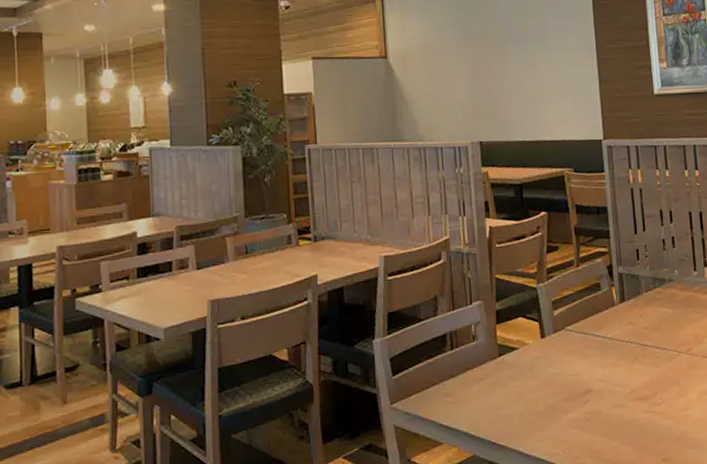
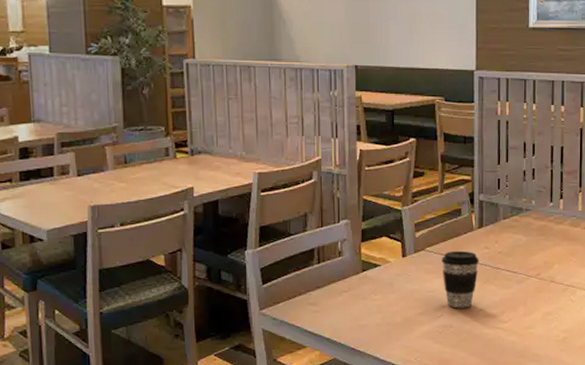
coffee cup: none [583,328,624,392] -> present [442,250,479,308]

